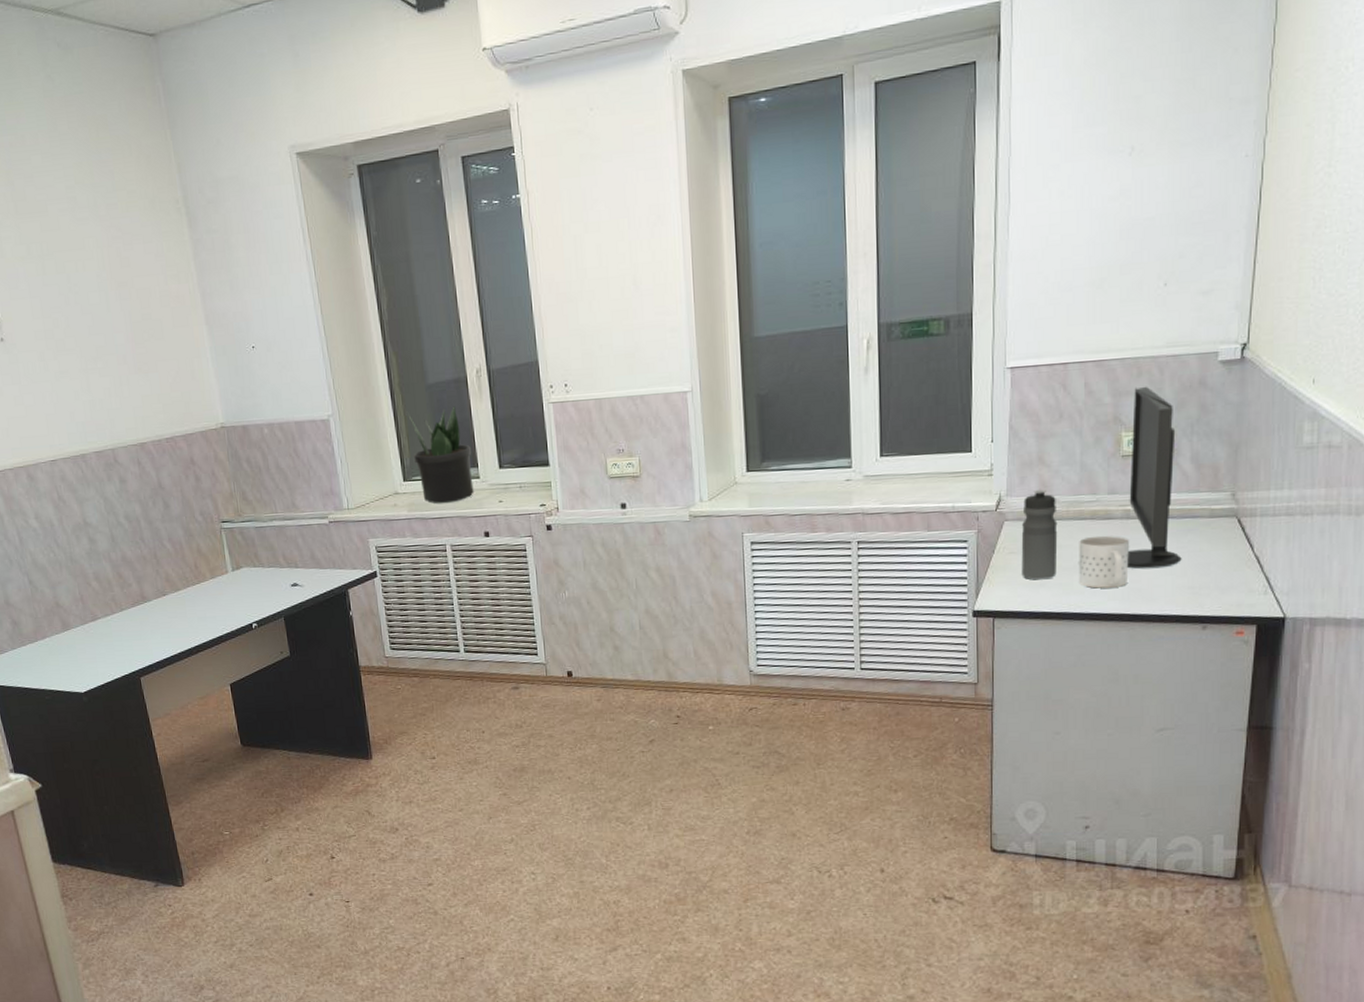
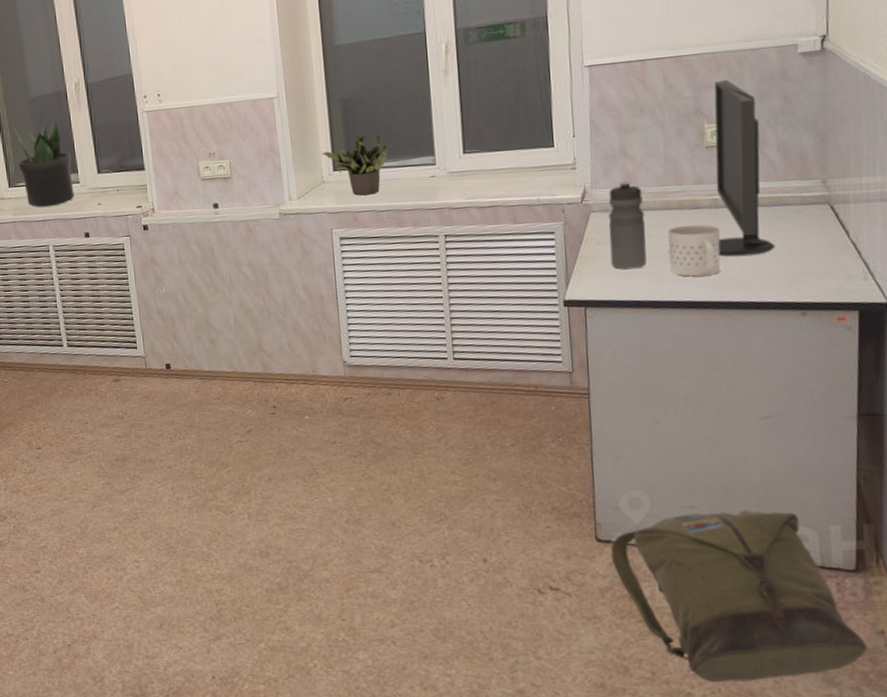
potted plant: none [735,433,804,499] -> present [322,134,388,196]
backpack: none [1004,820,1240,986] -> present [610,510,868,682]

